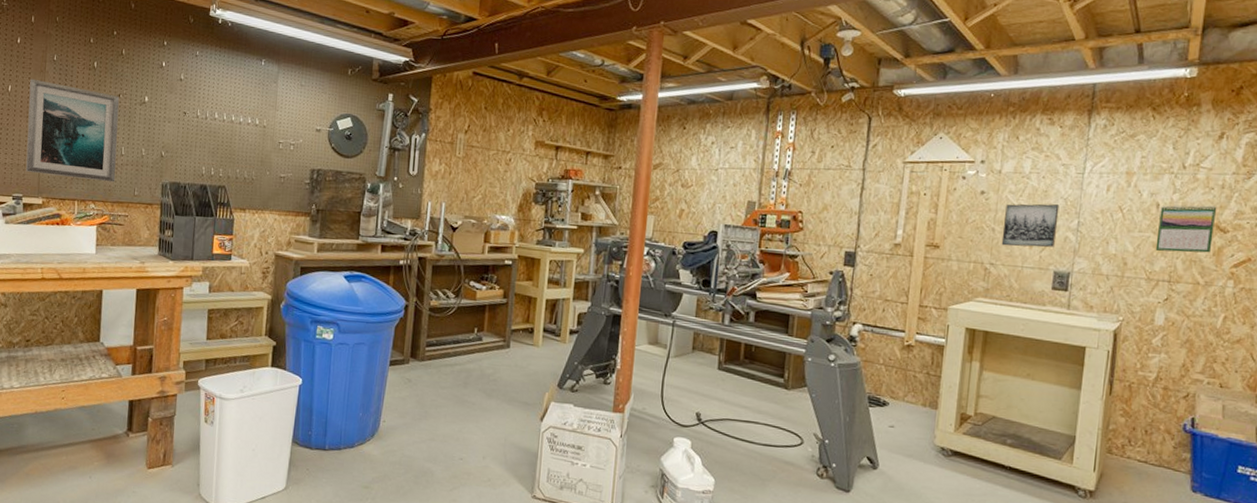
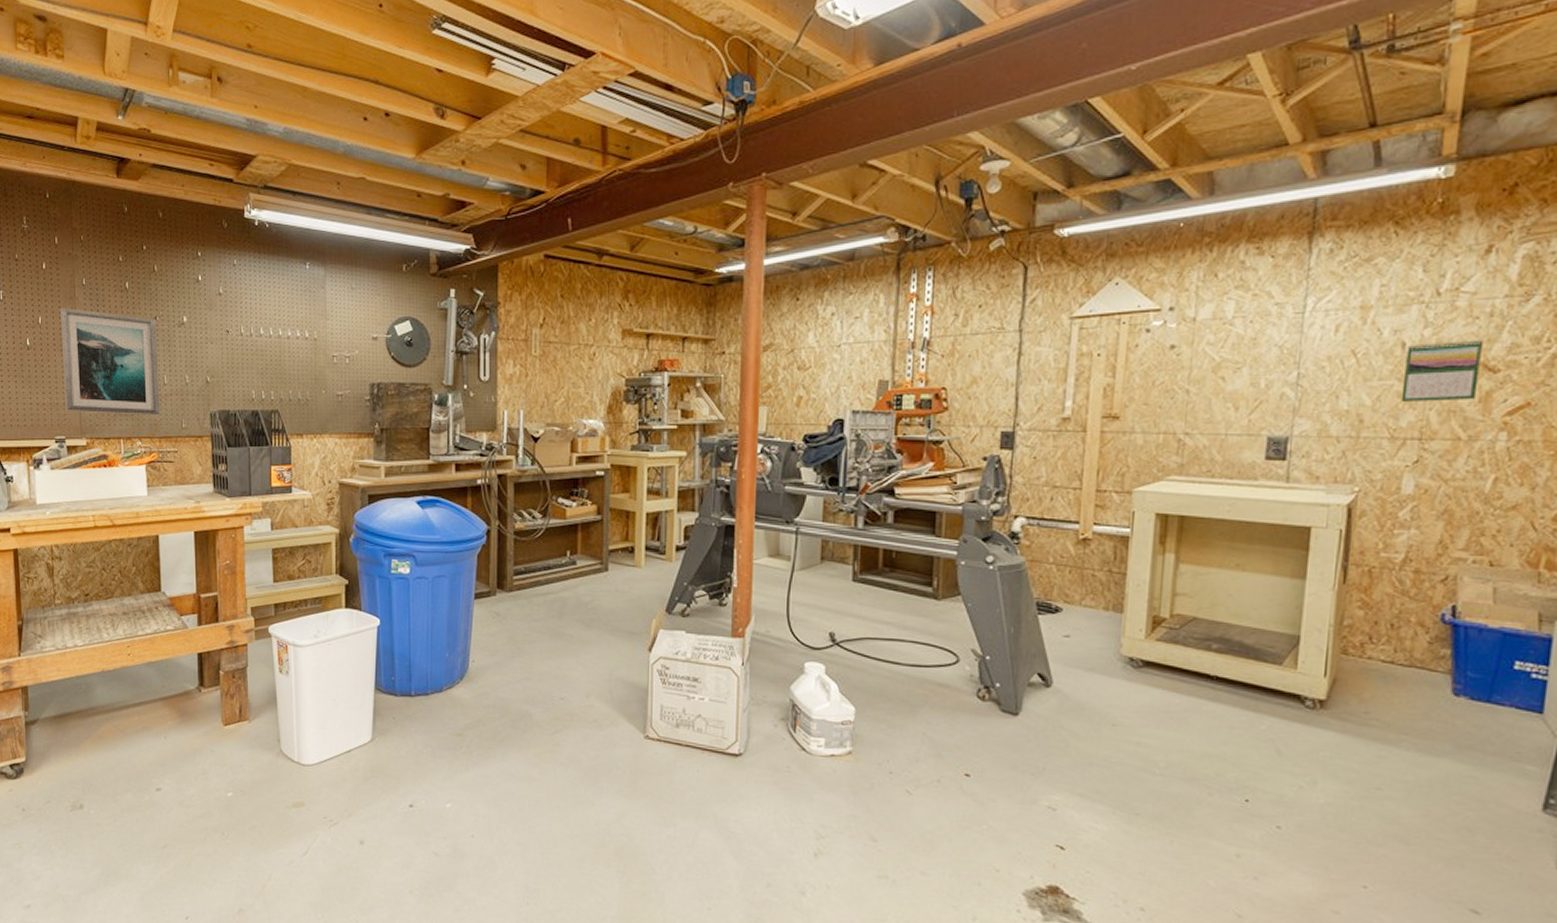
wall art: present [1001,203,1060,248] -> none [1198,354,1273,410]

